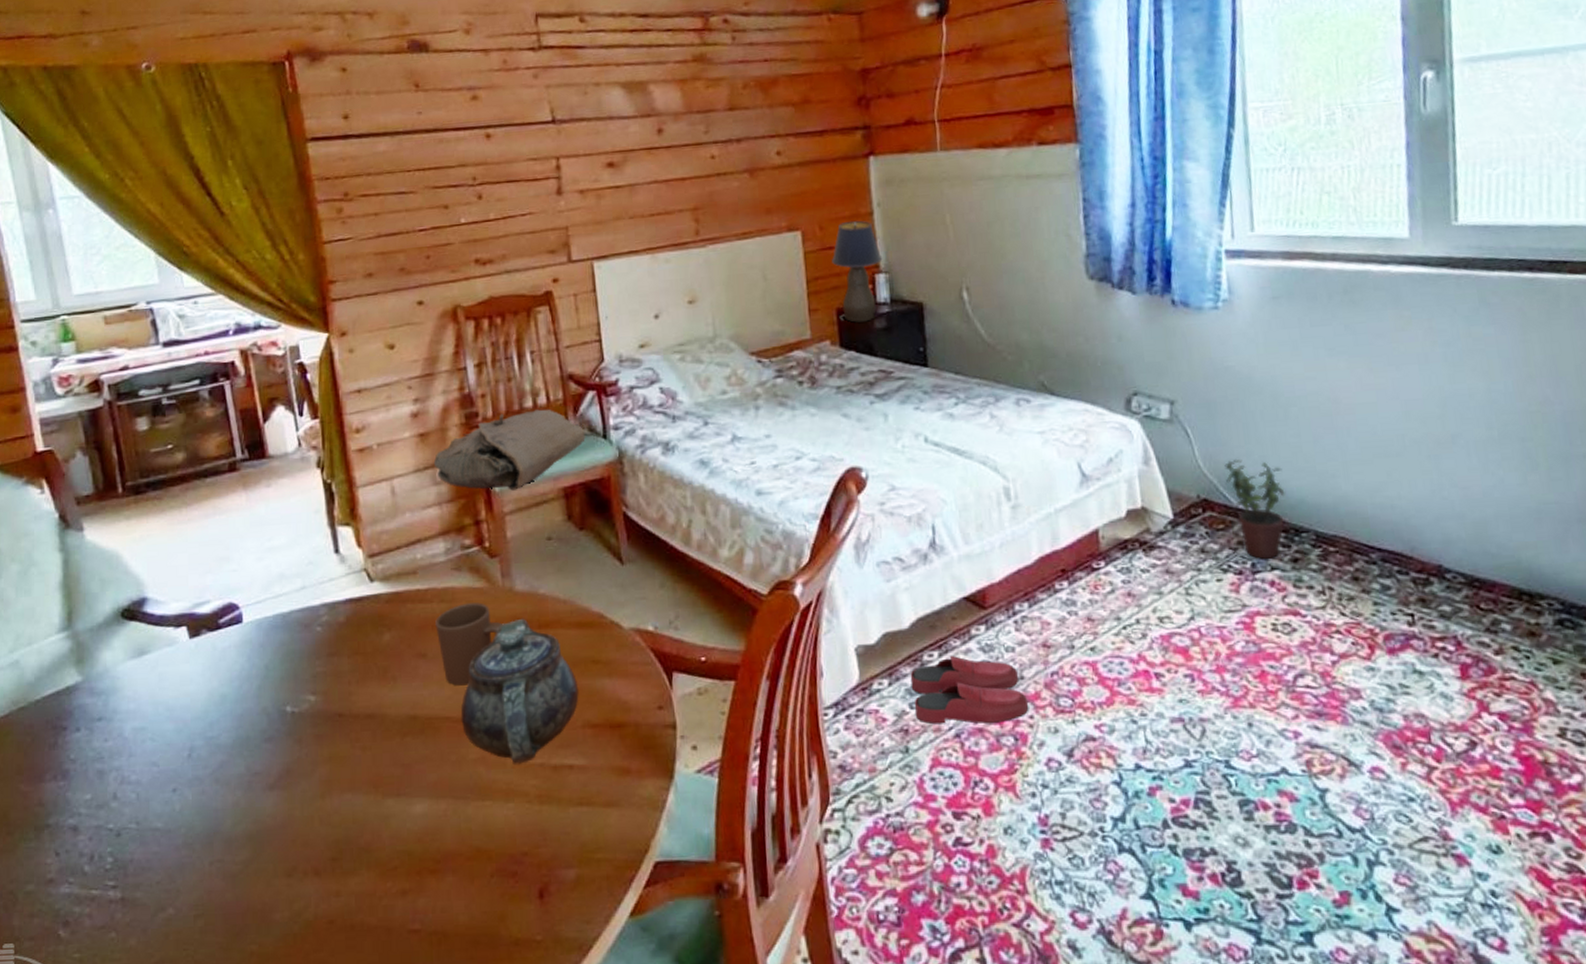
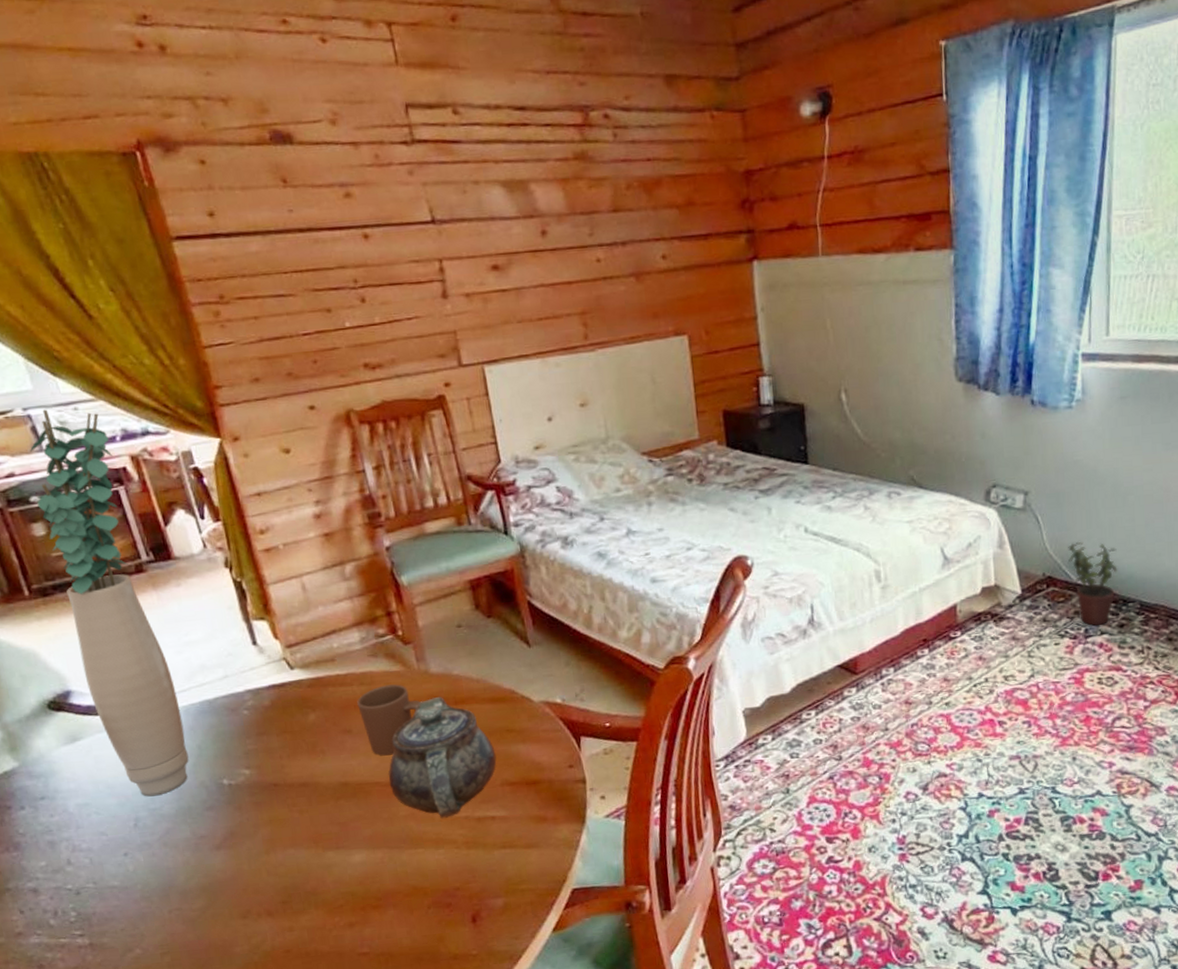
vase: none [145,303,254,723] -> present [30,409,189,797]
bag: present [433,408,586,491] -> none [340,508,488,584]
table lamp: present [832,220,883,323] -> none [718,325,767,424]
slippers: present [910,655,1029,724] -> none [790,713,892,769]

